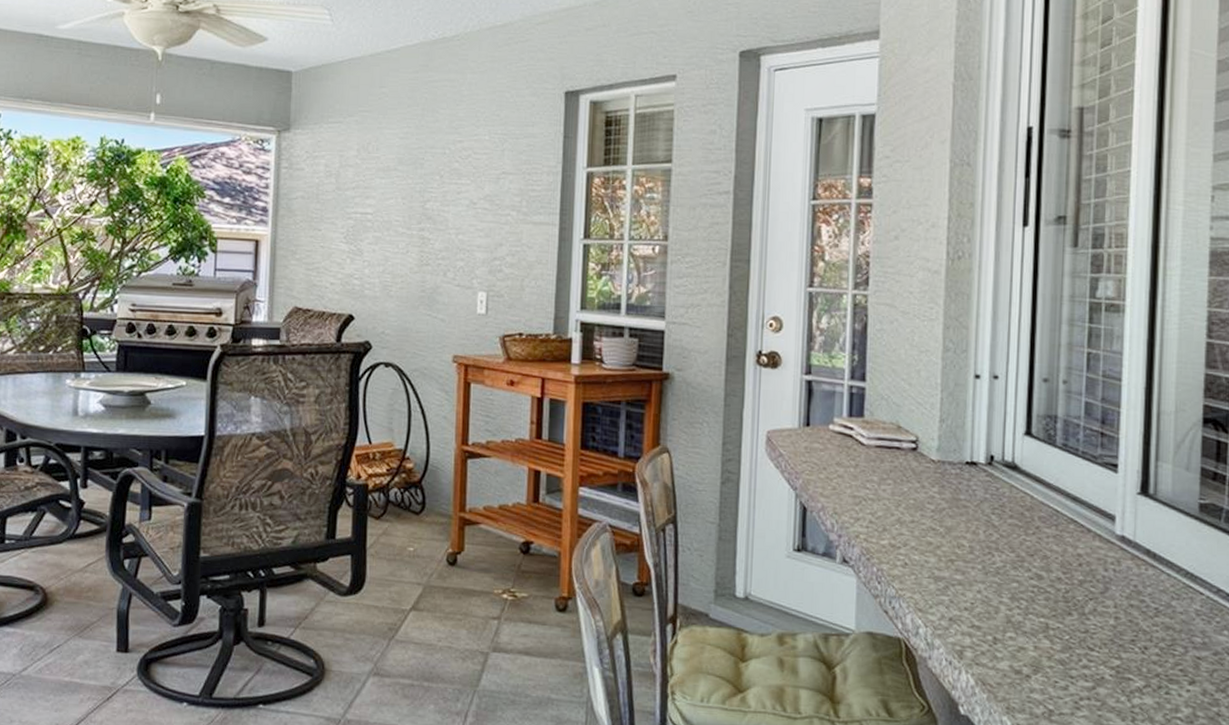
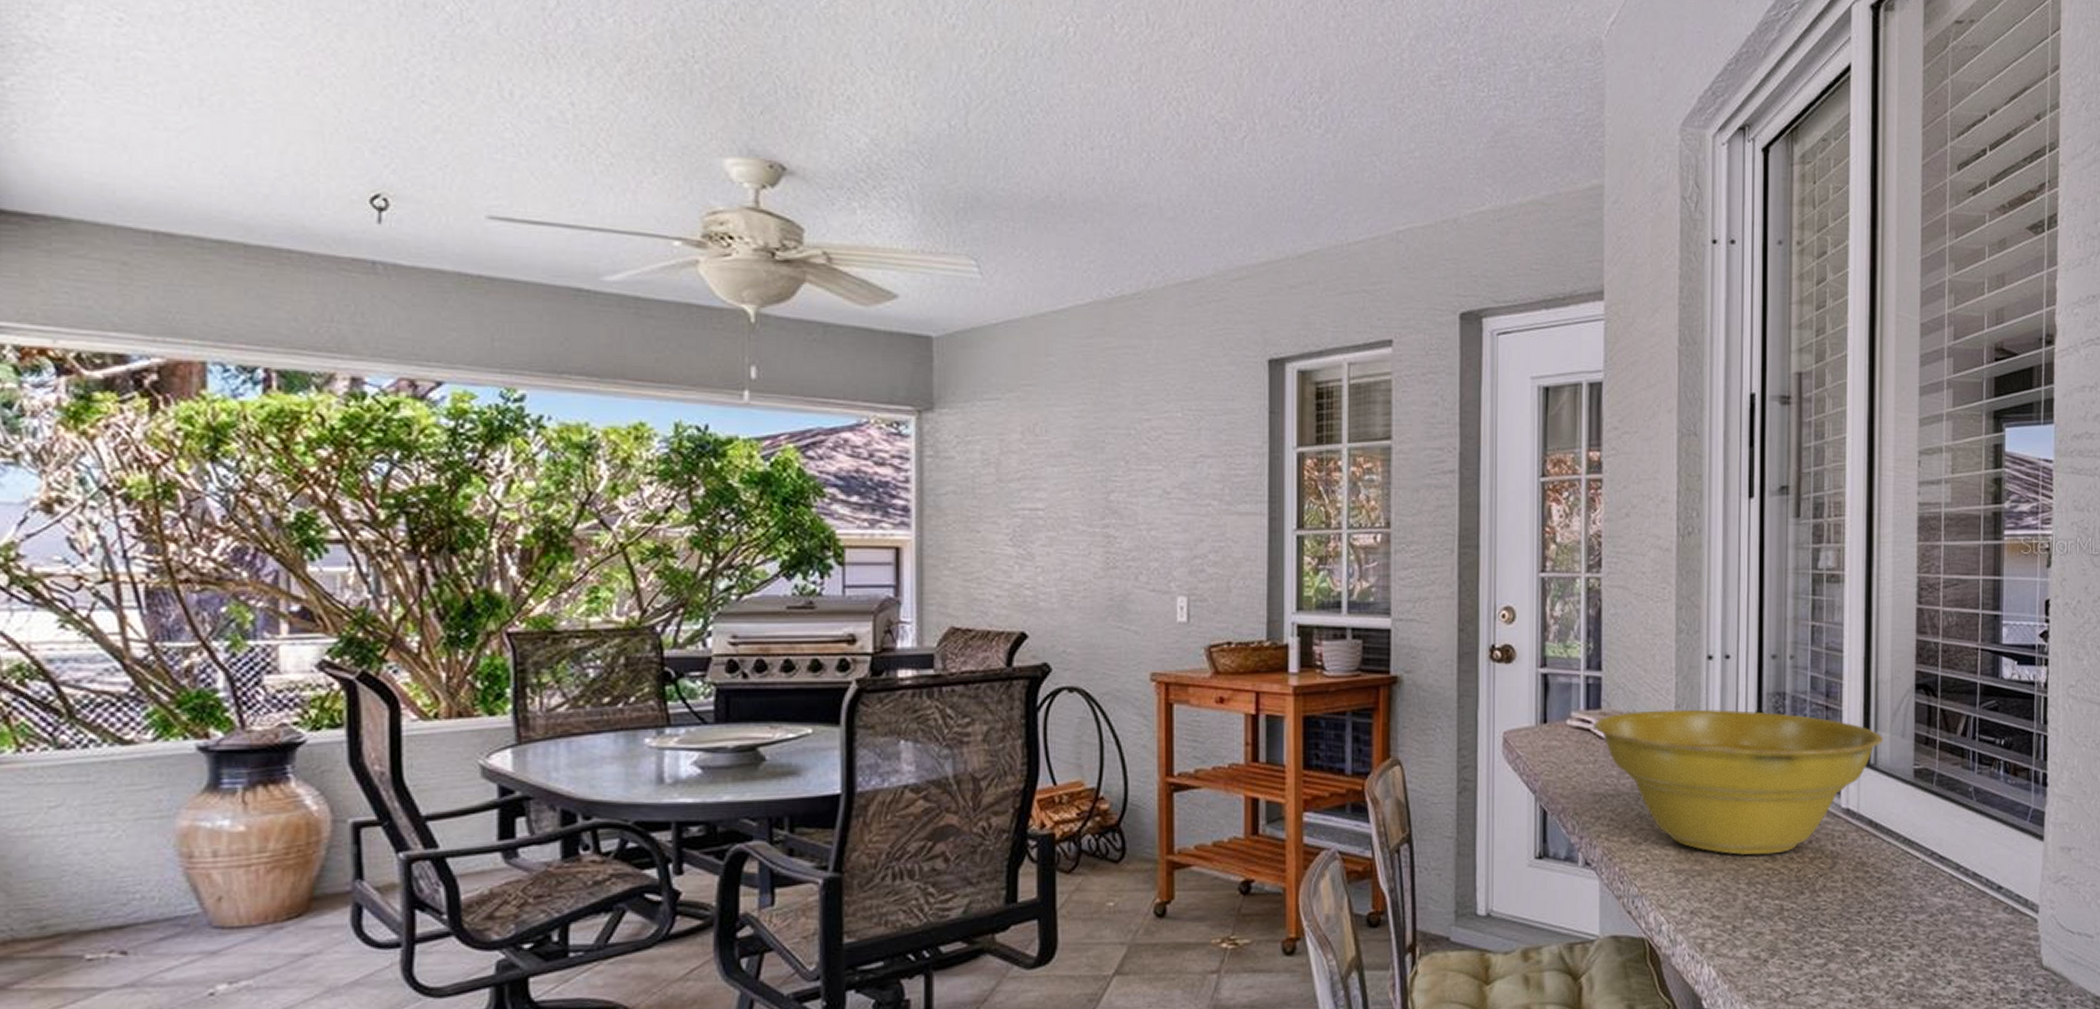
planter bowl: none [856,422,1165,573] -> present [1594,709,1884,855]

